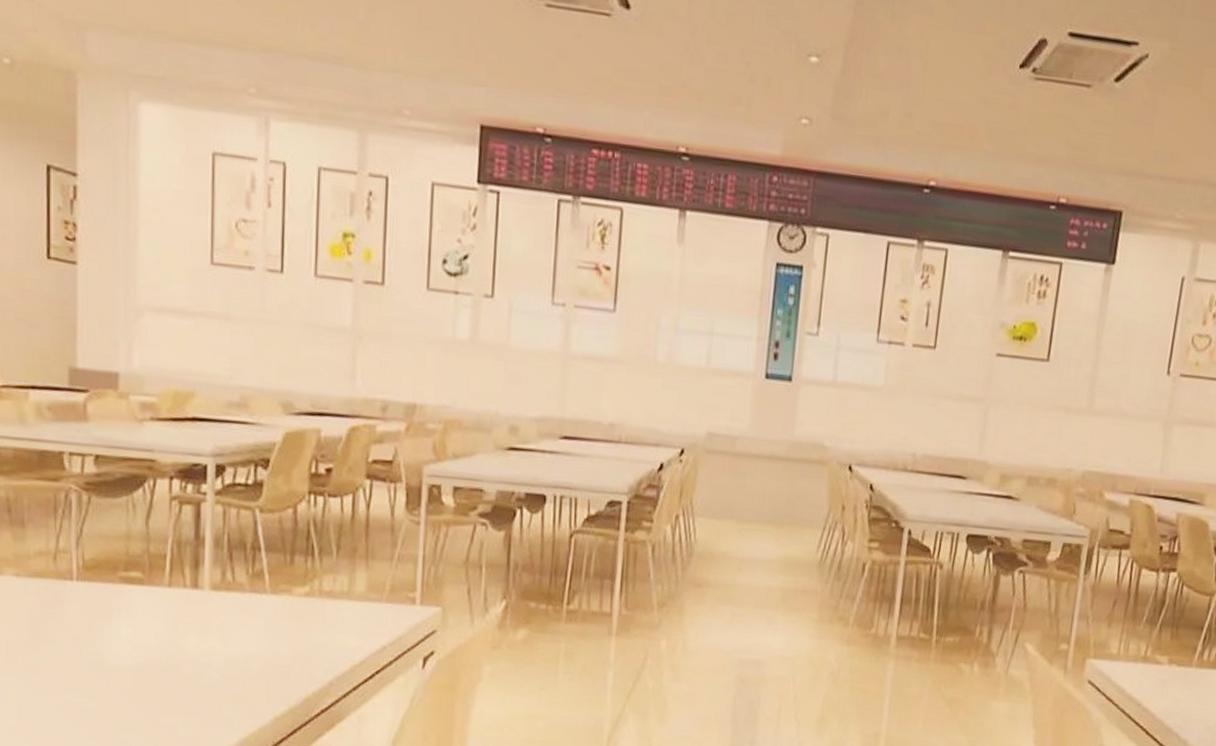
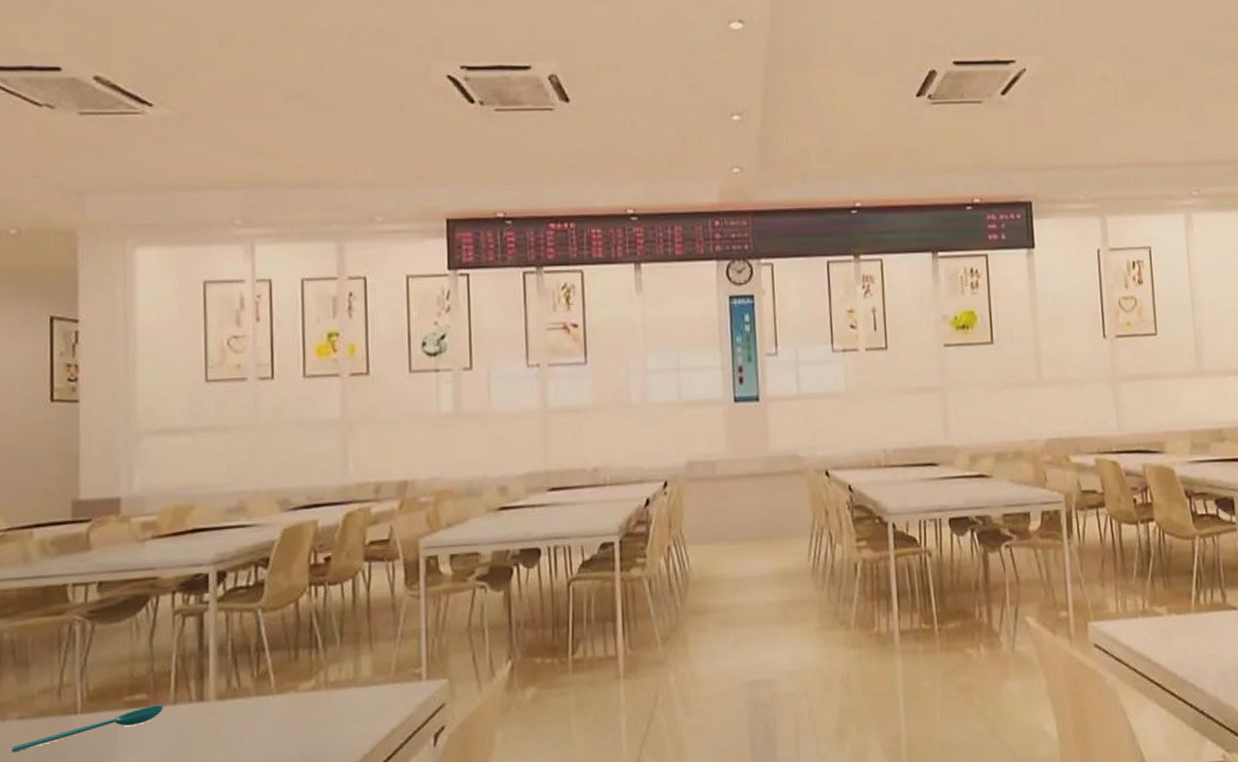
spoon: none [8,584,159,607] -> present [12,704,164,753]

